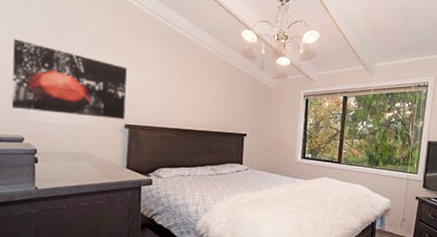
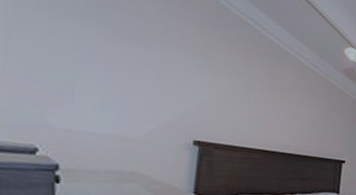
wall art: present [11,39,128,119] -> none [17,13,200,134]

